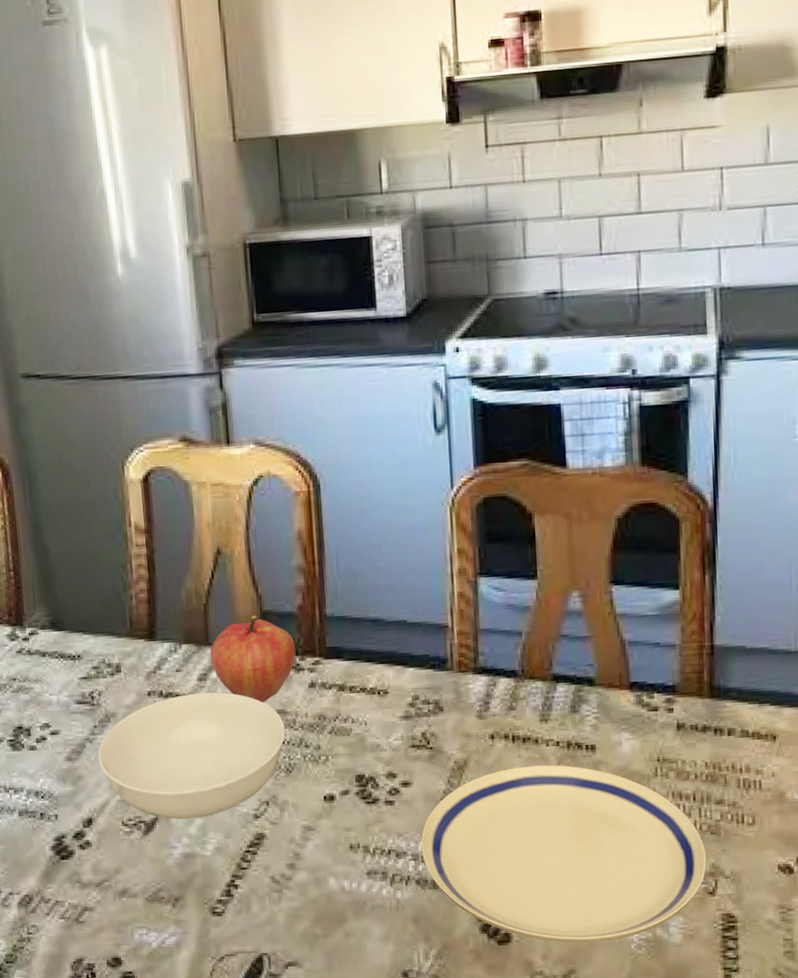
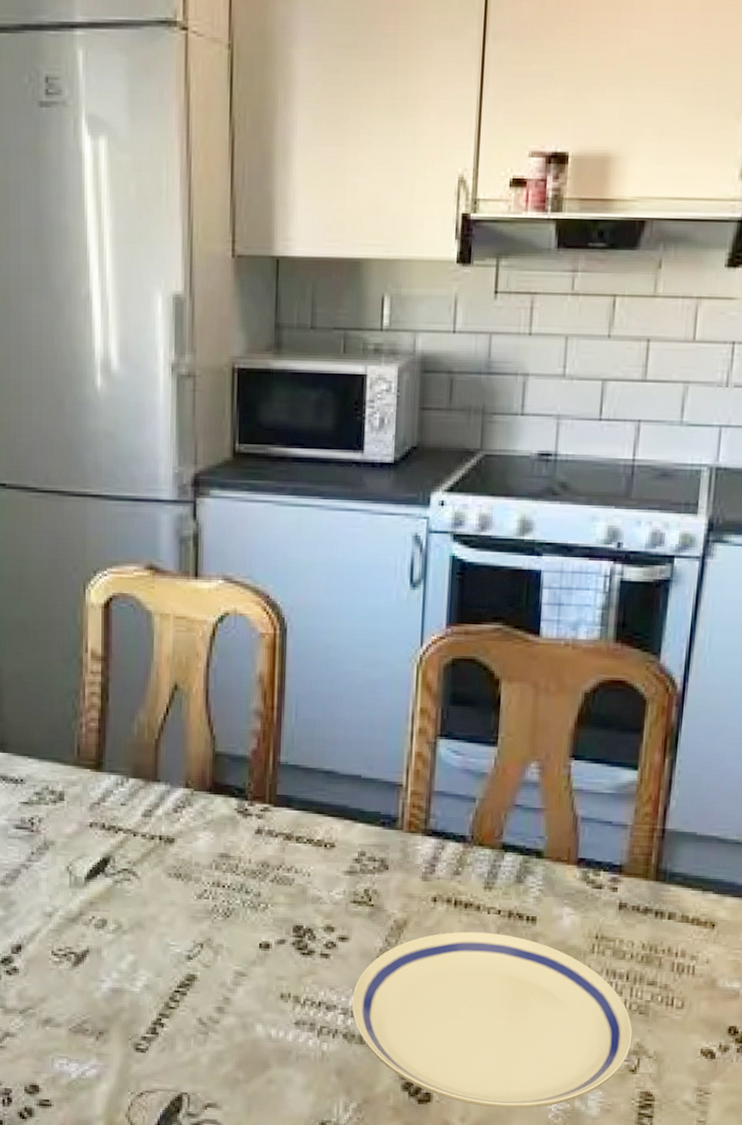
bowl: present [97,692,285,819] -> none [33,829,227,955]
fruit: present [210,615,296,702] -> none [158,755,246,844]

